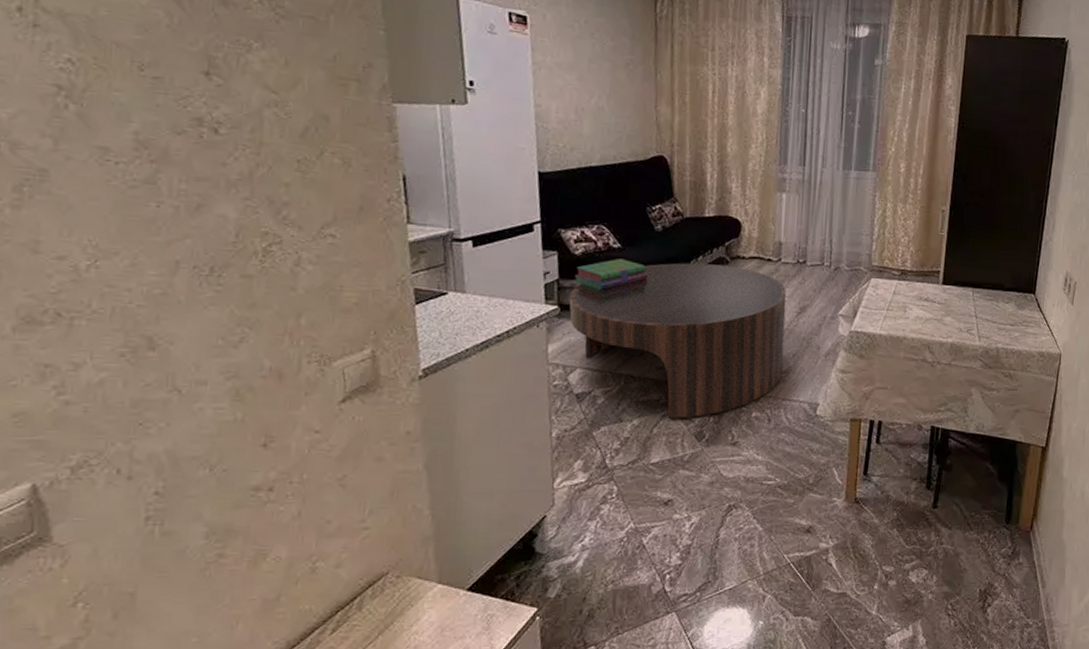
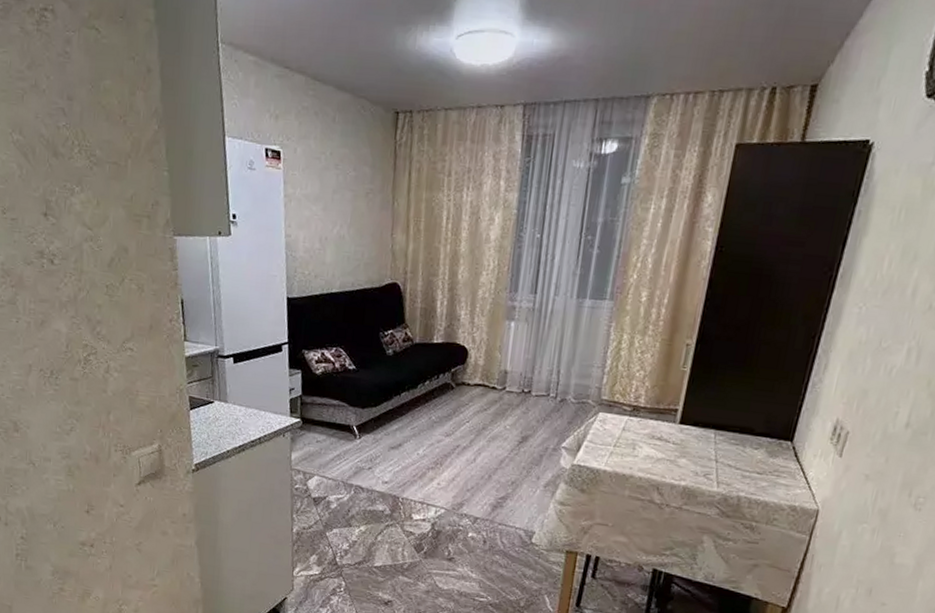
coffee table: present [569,263,786,419] -> none [310,386,509,531]
stack of books: present [574,258,647,290] -> none [314,379,378,408]

